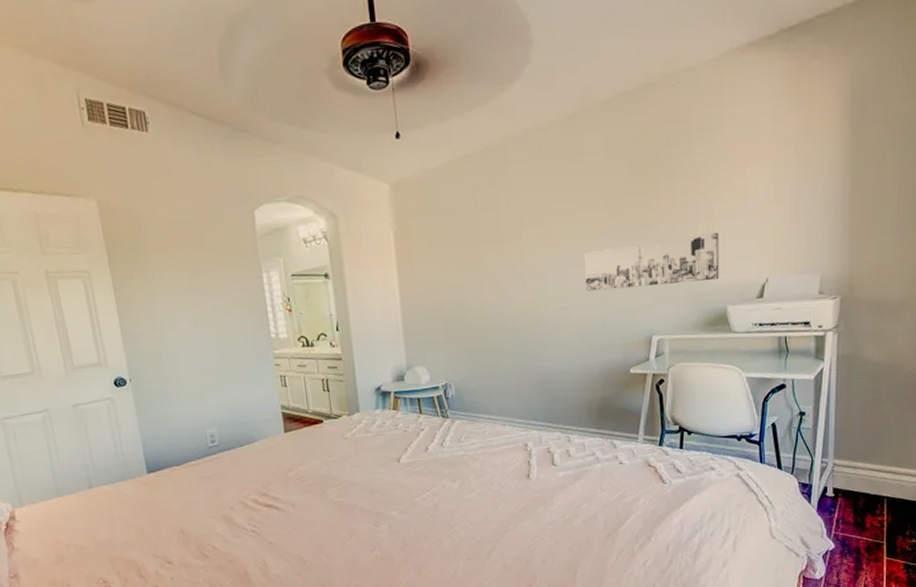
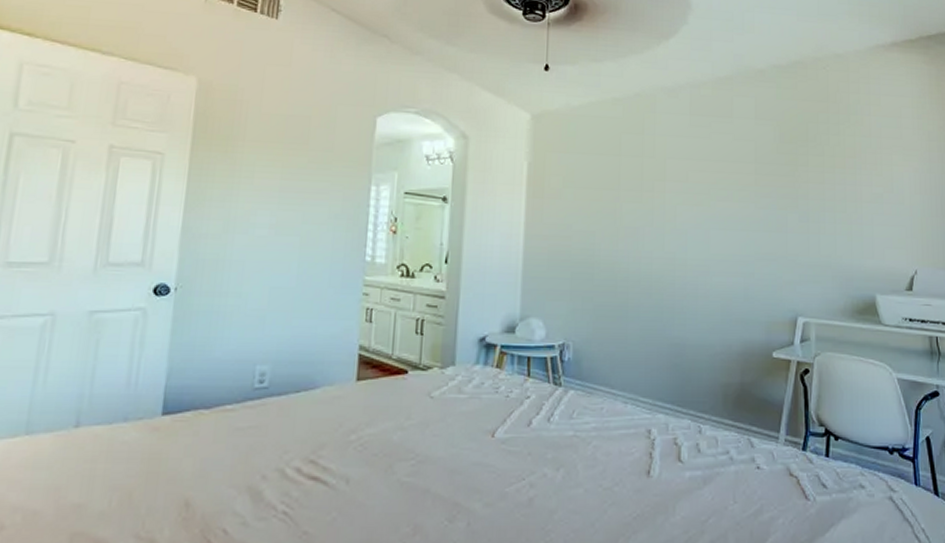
wall art: present [584,233,719,292] -> none [728,215,868,265]

